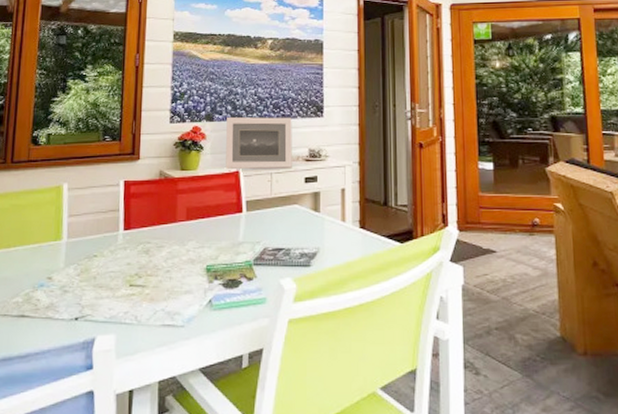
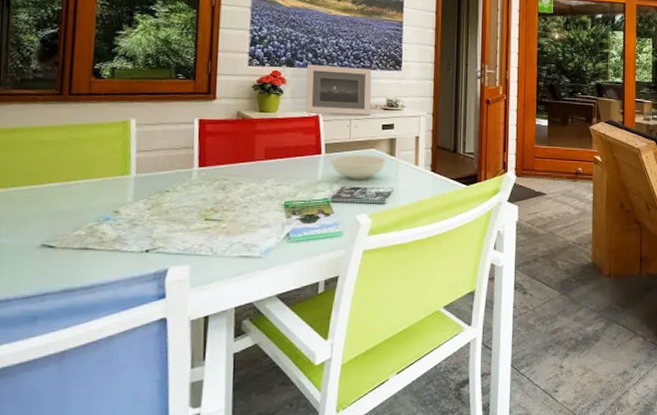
bowl: none [251,211,311,240] -> present [330,154,387,180]

